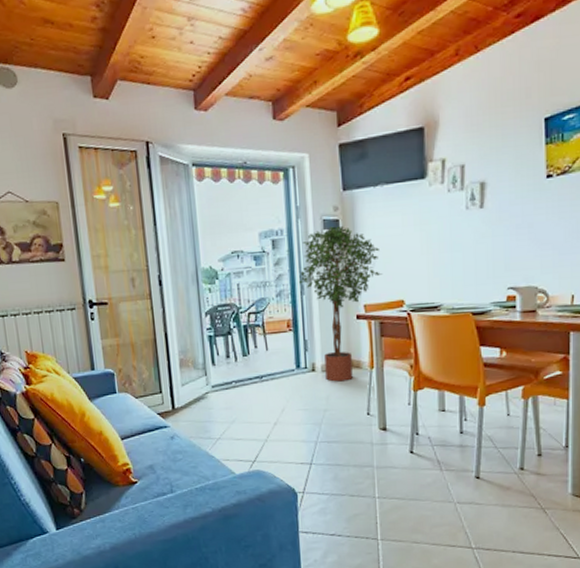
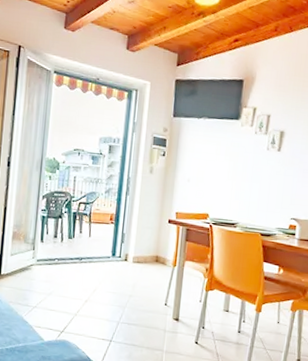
potted tree: present [298,225,382,382] -> none [125,143,195,274]

